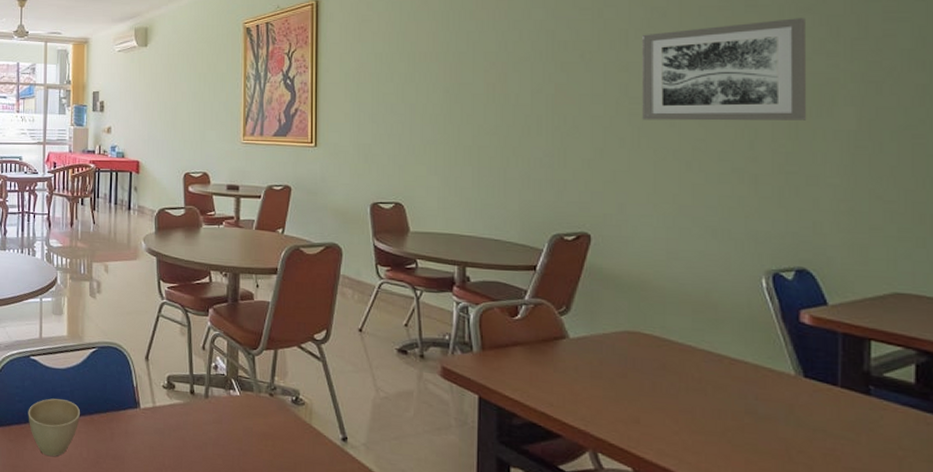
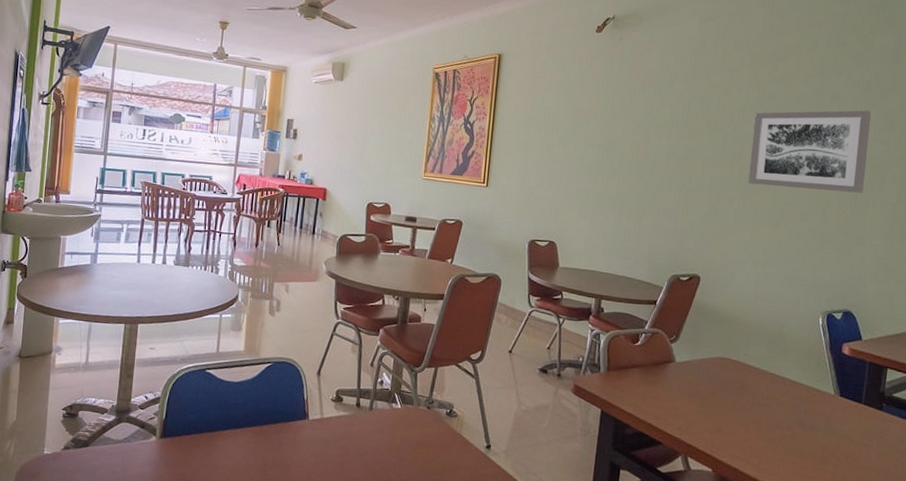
cup: present [28,398,81,457] -> none [199,410,252,466]

